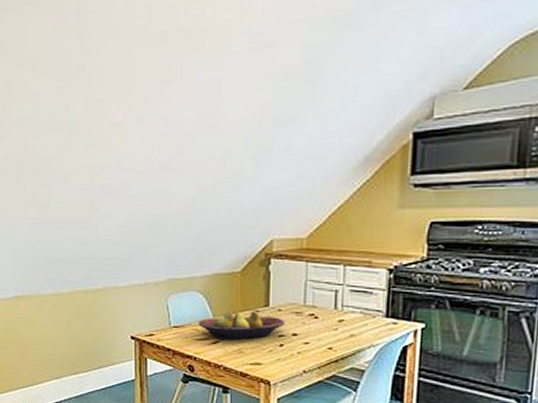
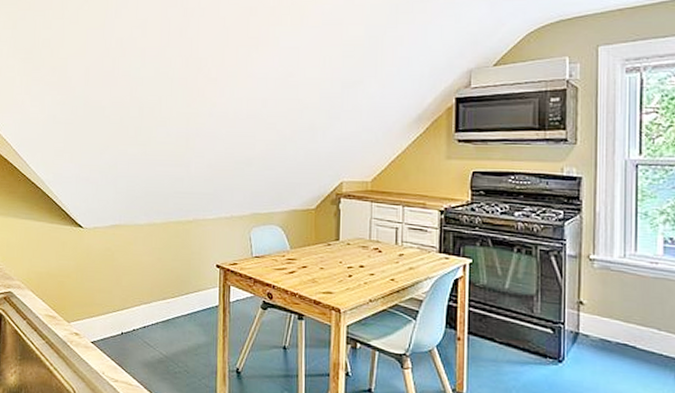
fruit bowl: present [197,310,285,340] -> none [276,244,353,270]

